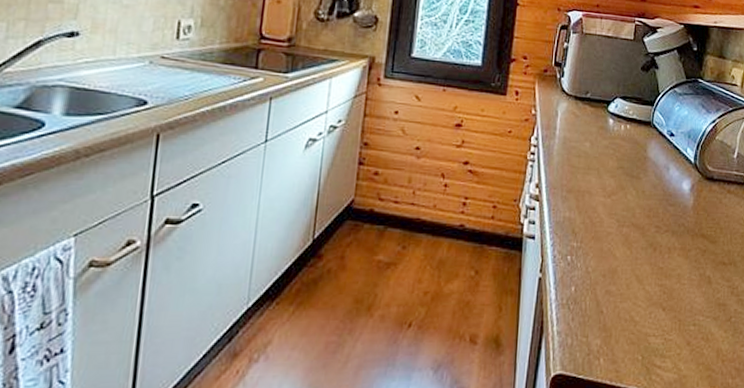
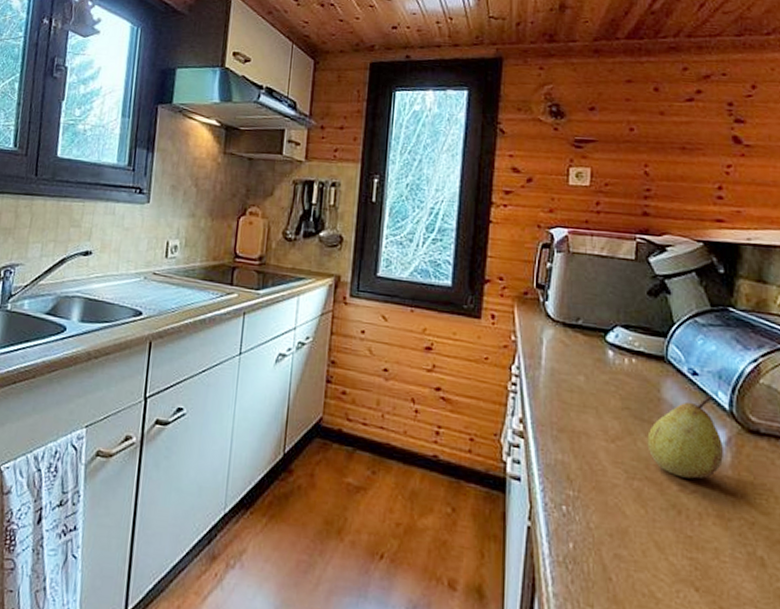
fruit: none [635,152,689,221] -> present [647,396,724,479]

